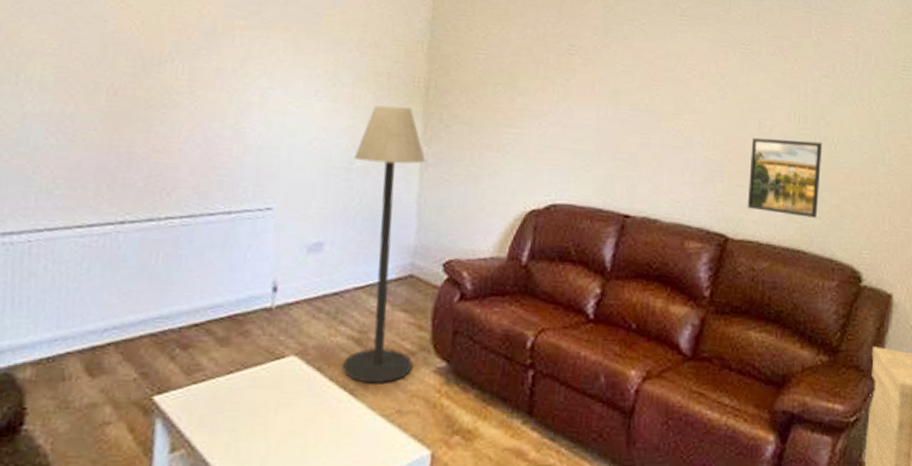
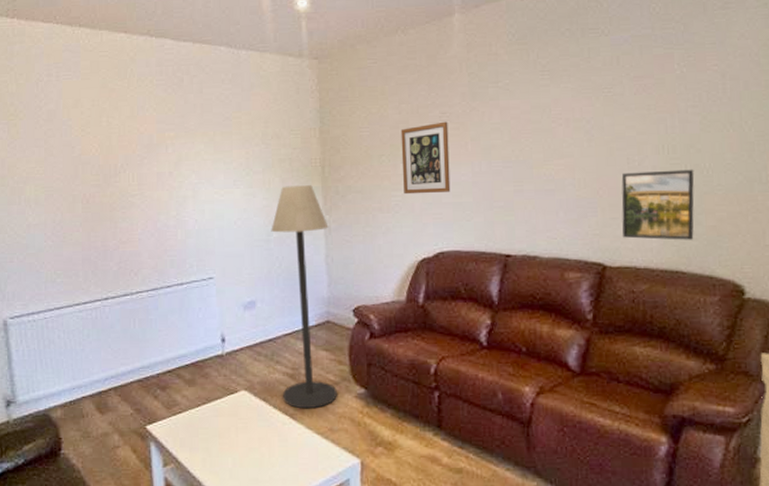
wall art: none [518,55,576,136] -> present [400,121,451,195]

